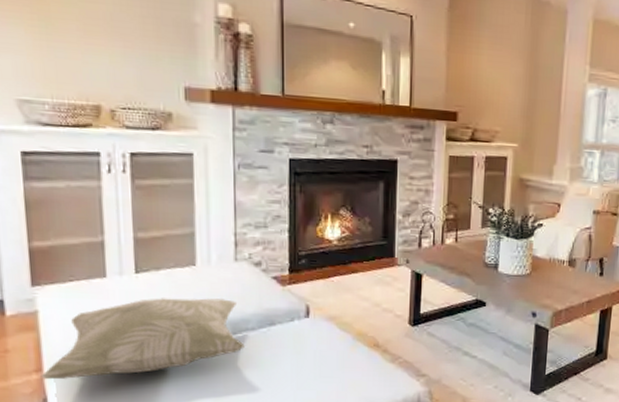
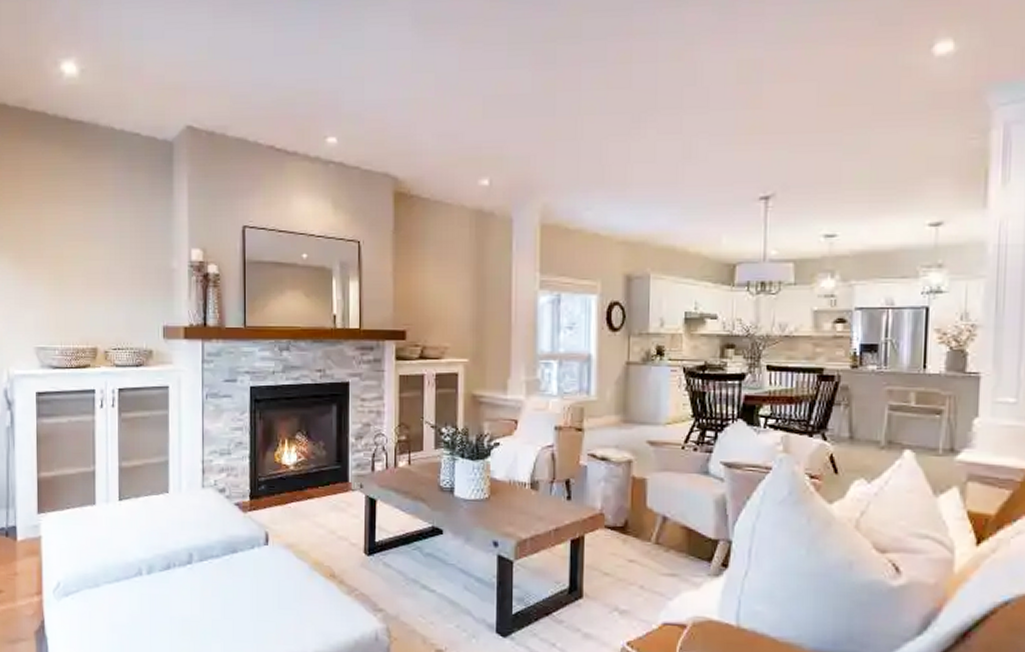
decorative pillow: present [41,298,245,380] -> none [41,524,210,603]

